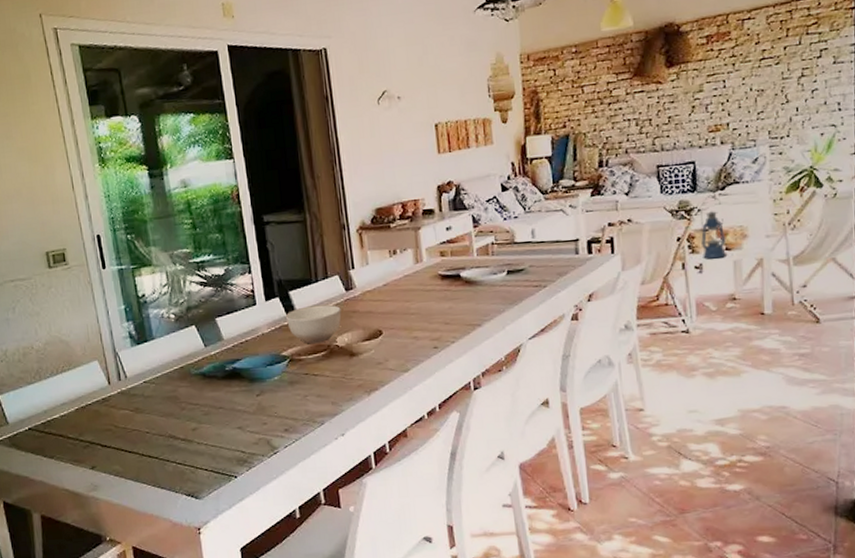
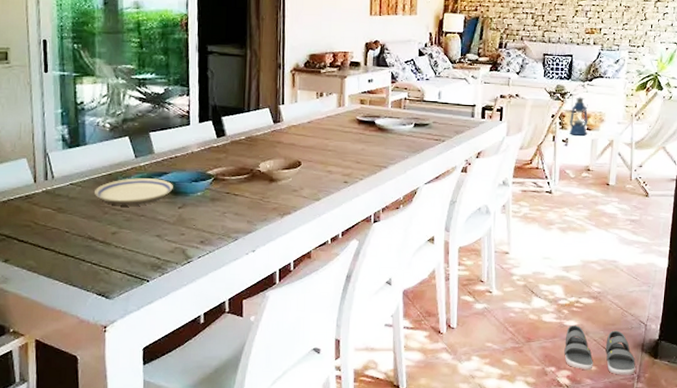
plate: none [169,366,248,400] -> present [95,178,173,206]
bowl: present [285,304,342,344] -> none [215,132,267,167]
sandal: none [729,489,829,547] -> present [564,325,636,375]

